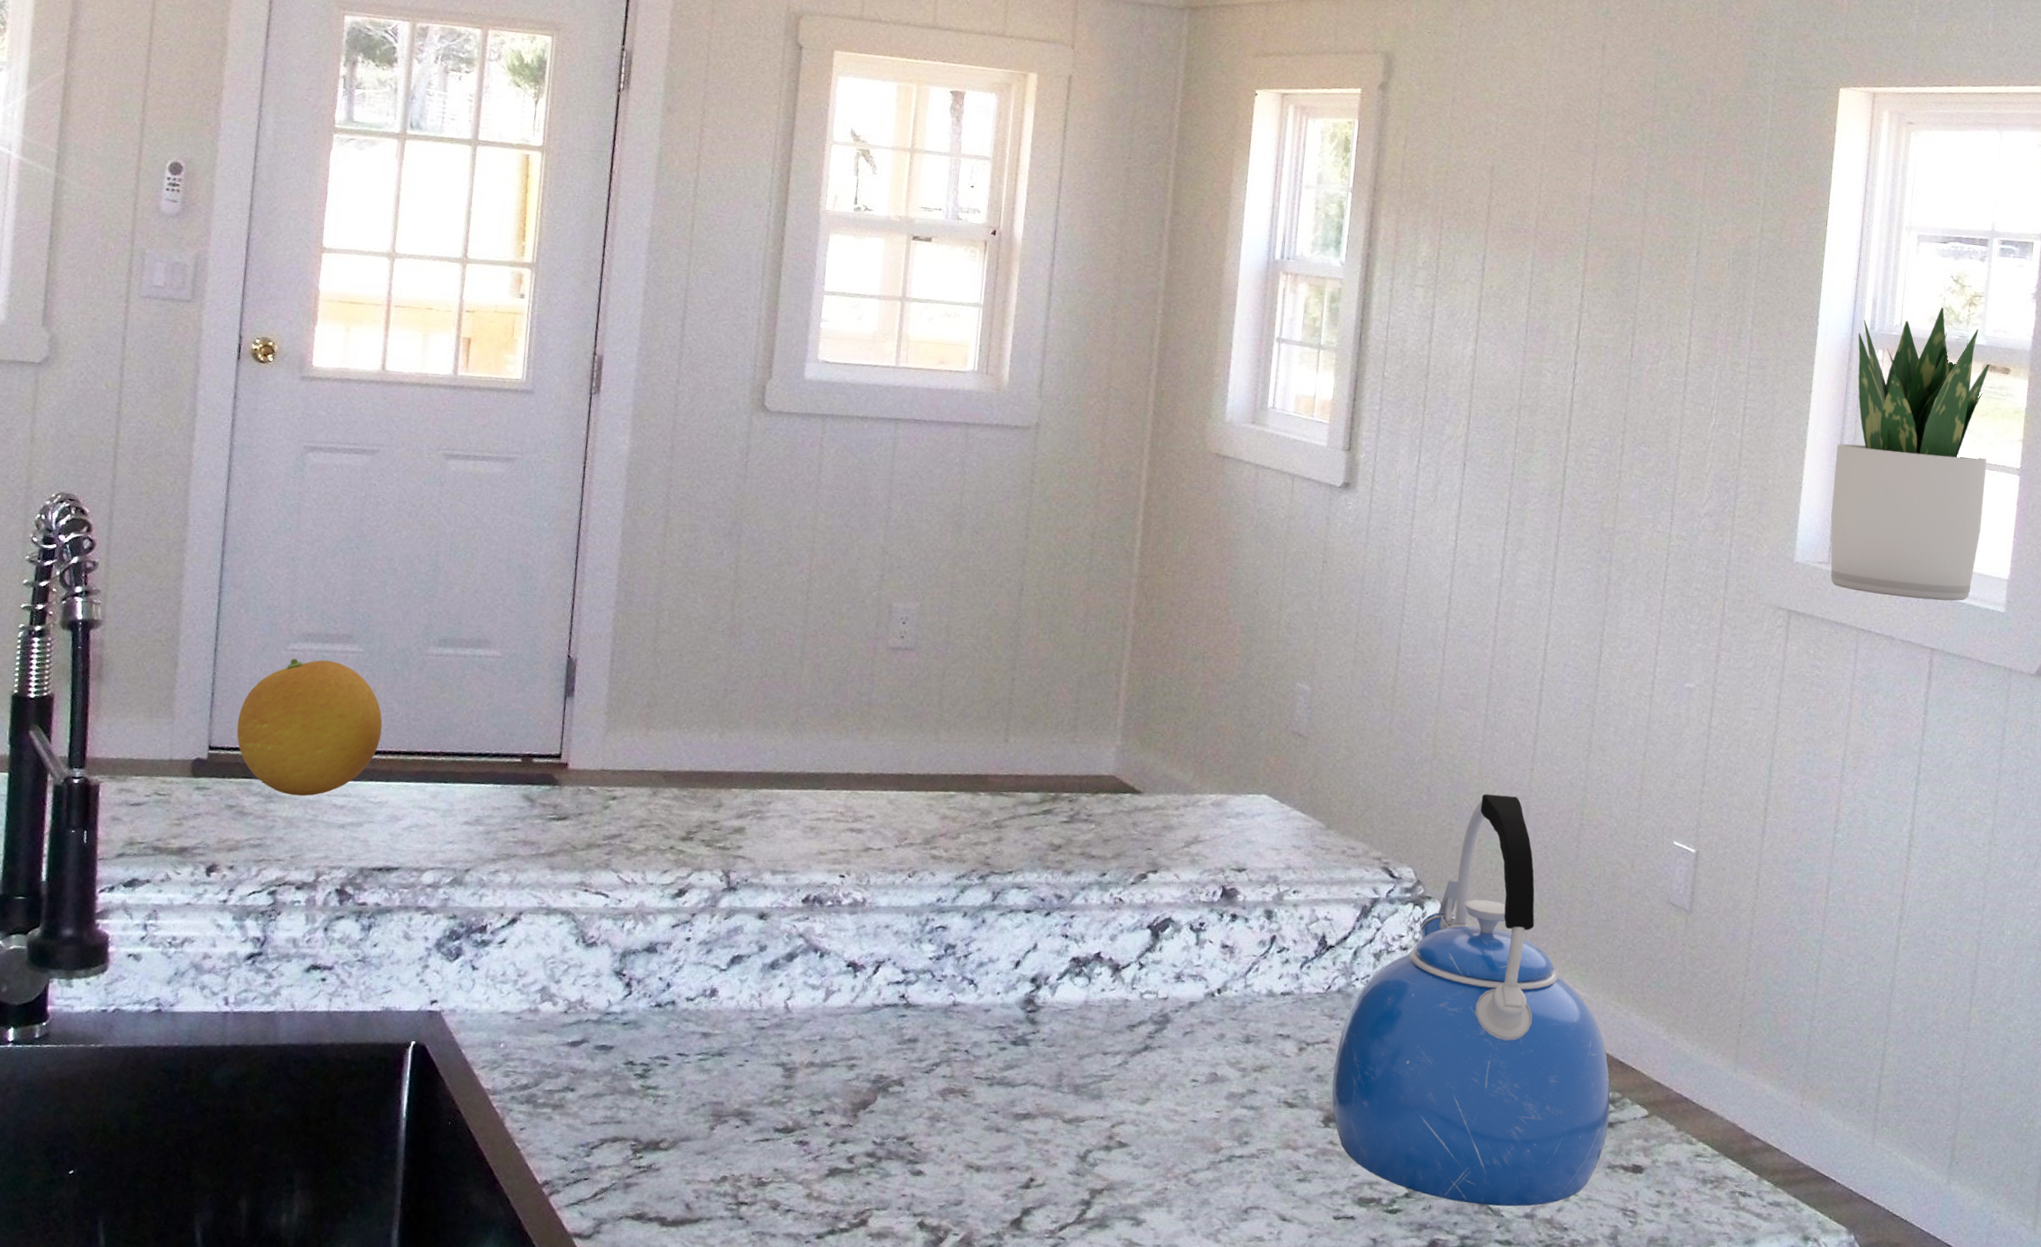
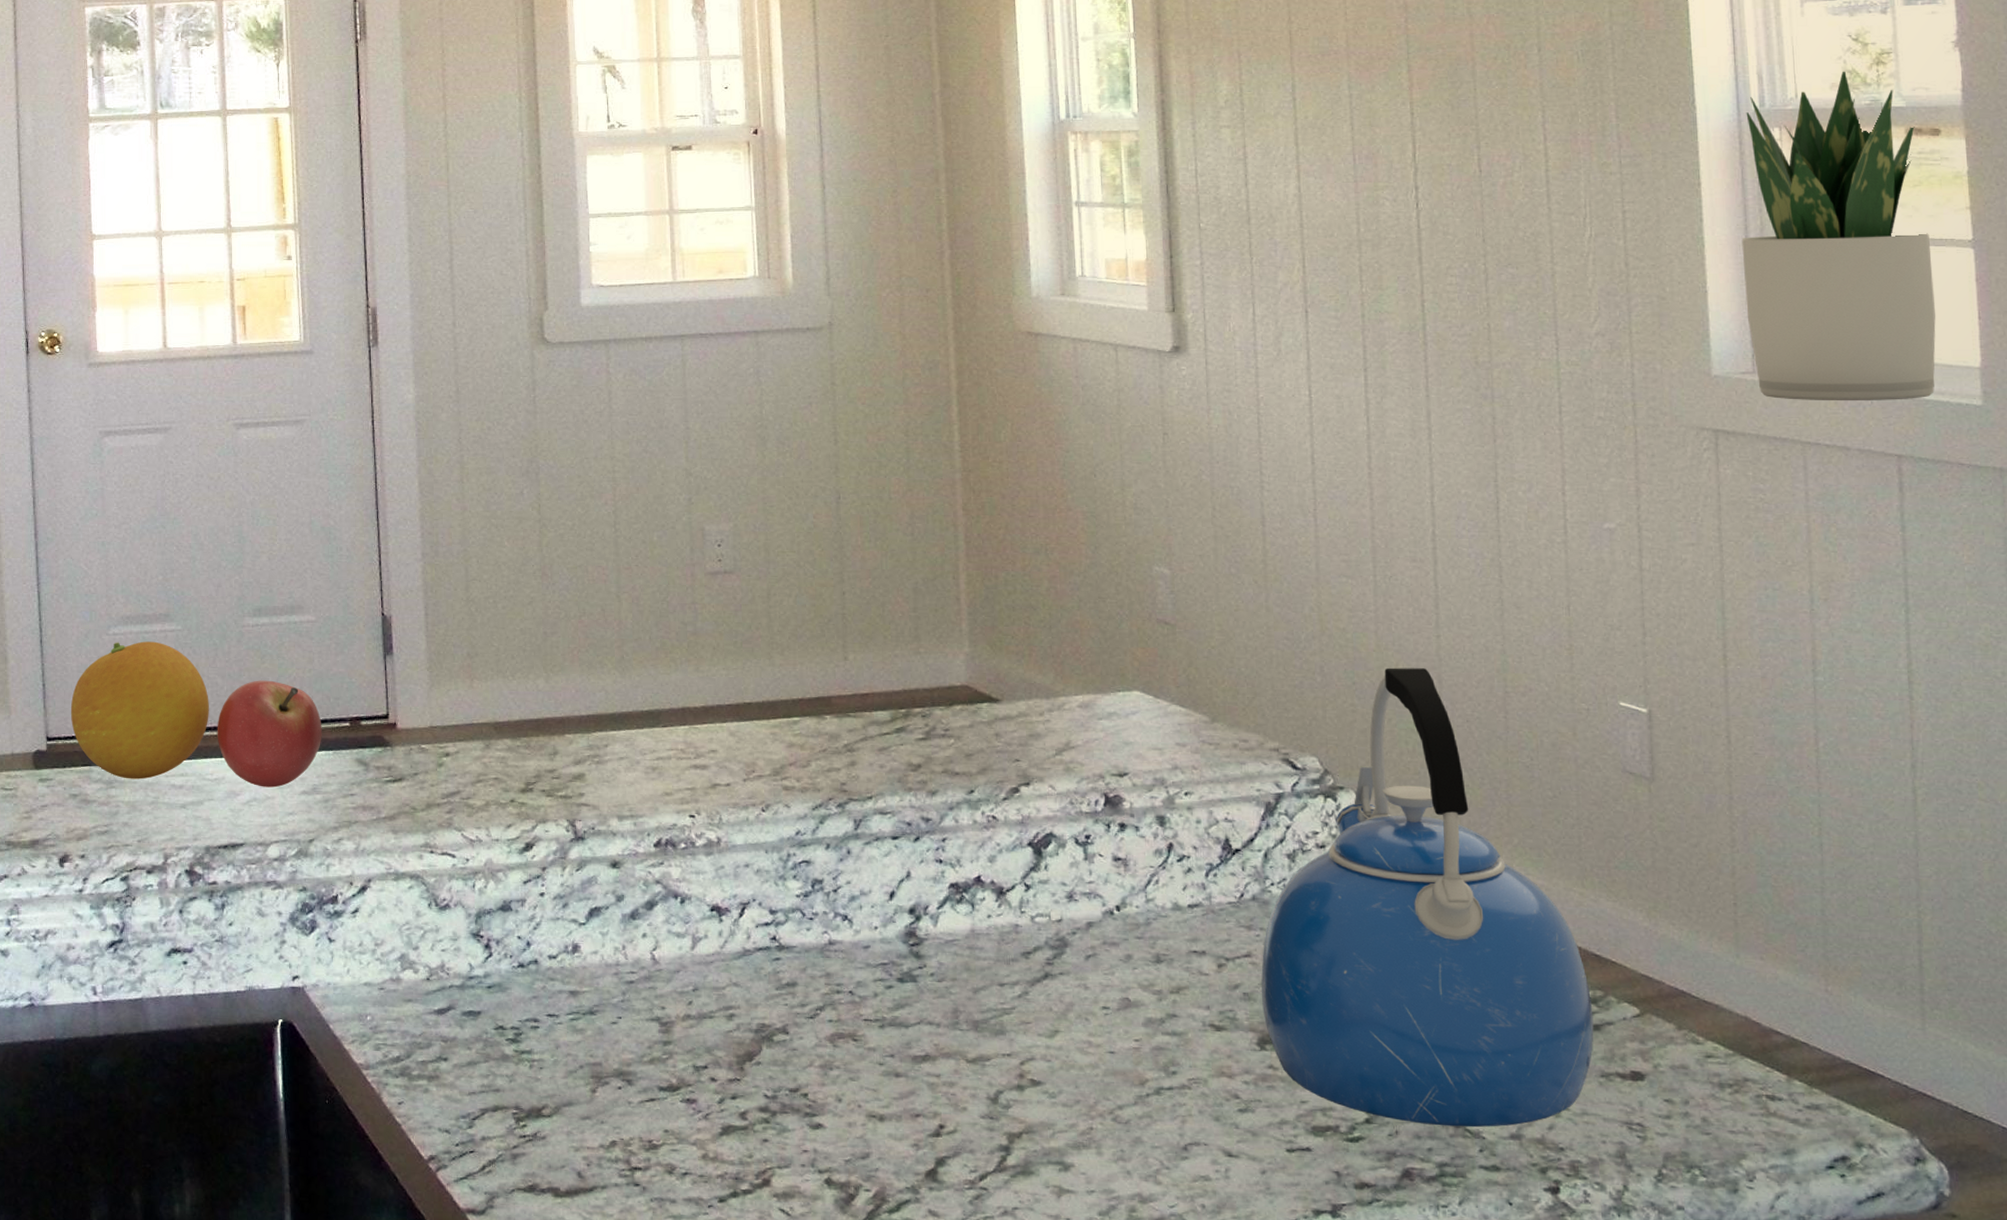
fruit: none [385,709,494,816] -> present [217,680,322,788]

